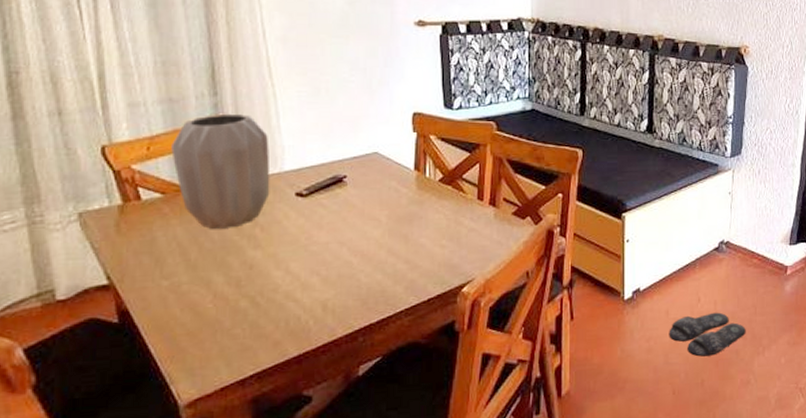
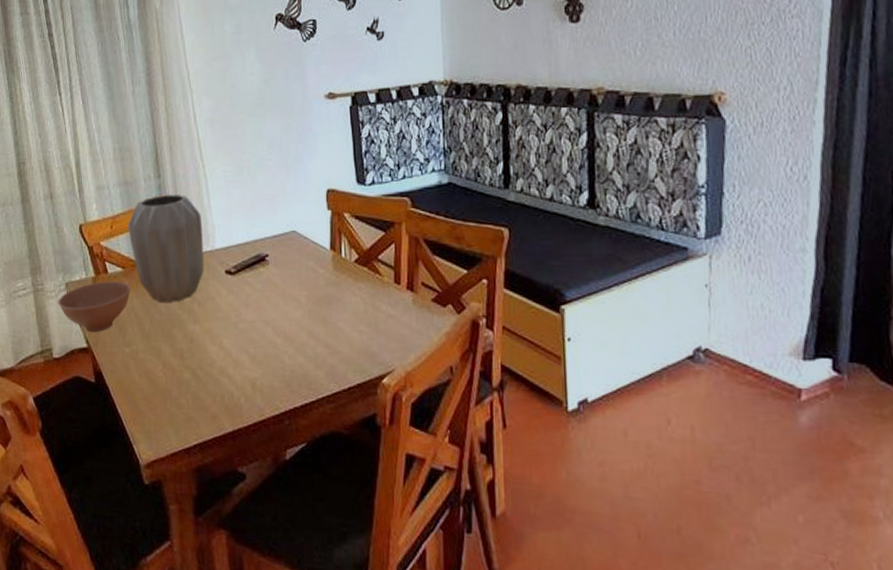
bowl: none [66,208,173,268] -> present [58,280,131,333]
slippers: present [669,312,746,357] -> none [628,440,740,497]

